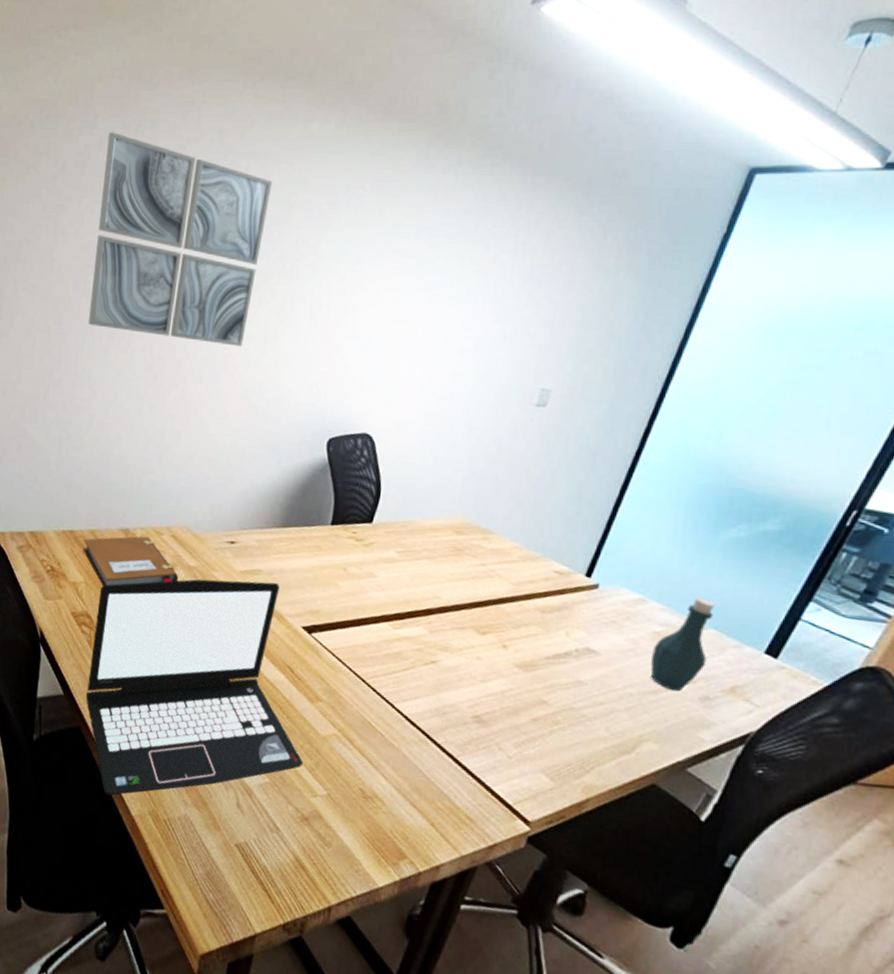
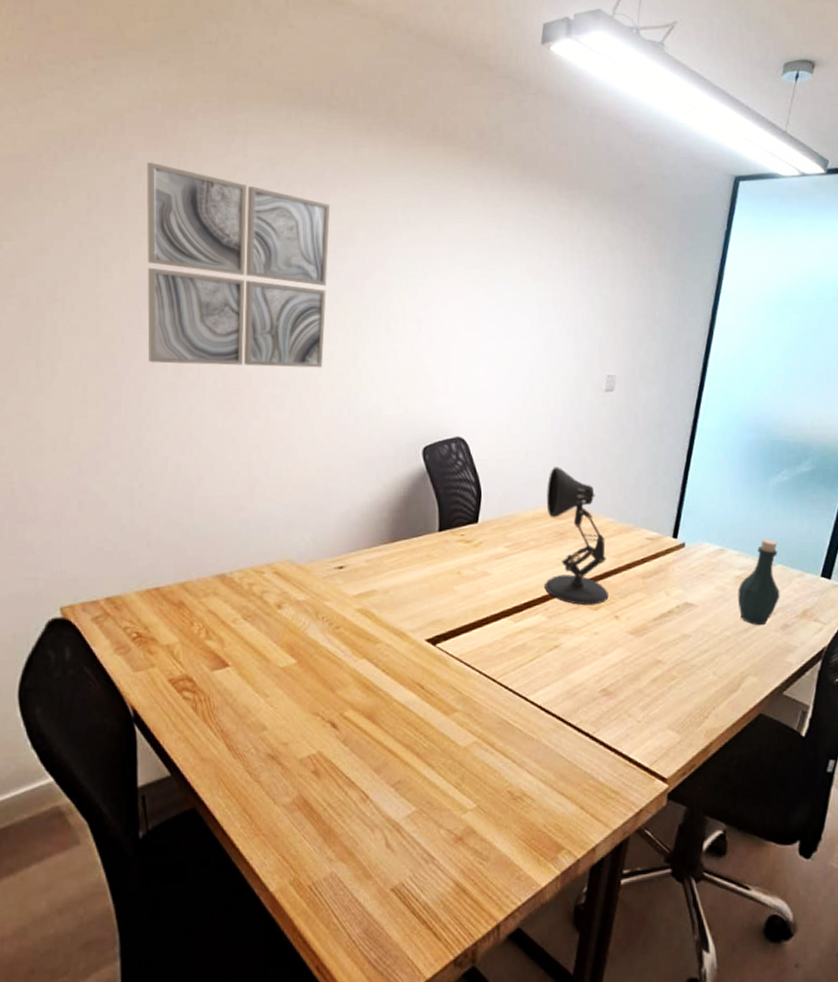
notebook: present [83,536,179,587] -> none [173,578,288,643]
laptop: present [85,579,304,796] -> none [197,601,449,877]
desk lamp: none [431,479,507,630] -> present [545,467,609,606]

